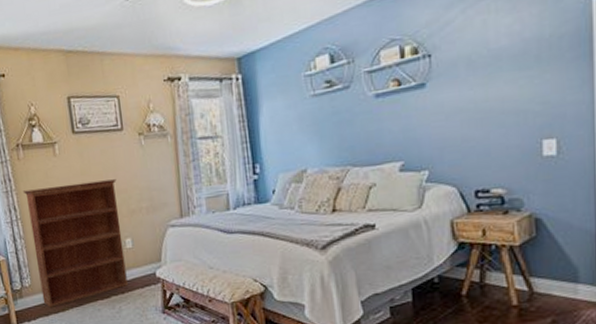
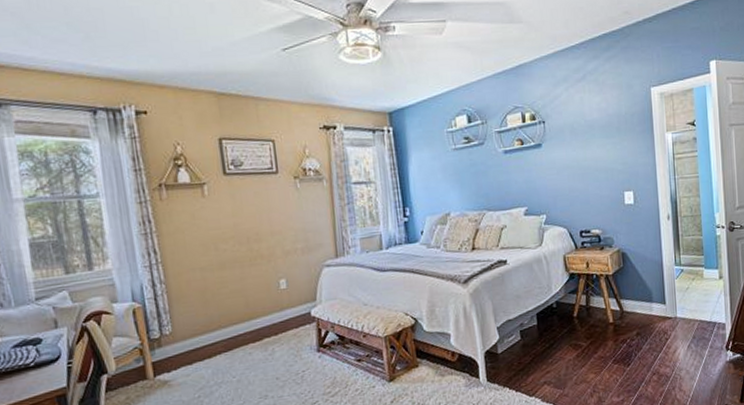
bookcase: present [22,179,128,307] -> none [164,221,282,355]

